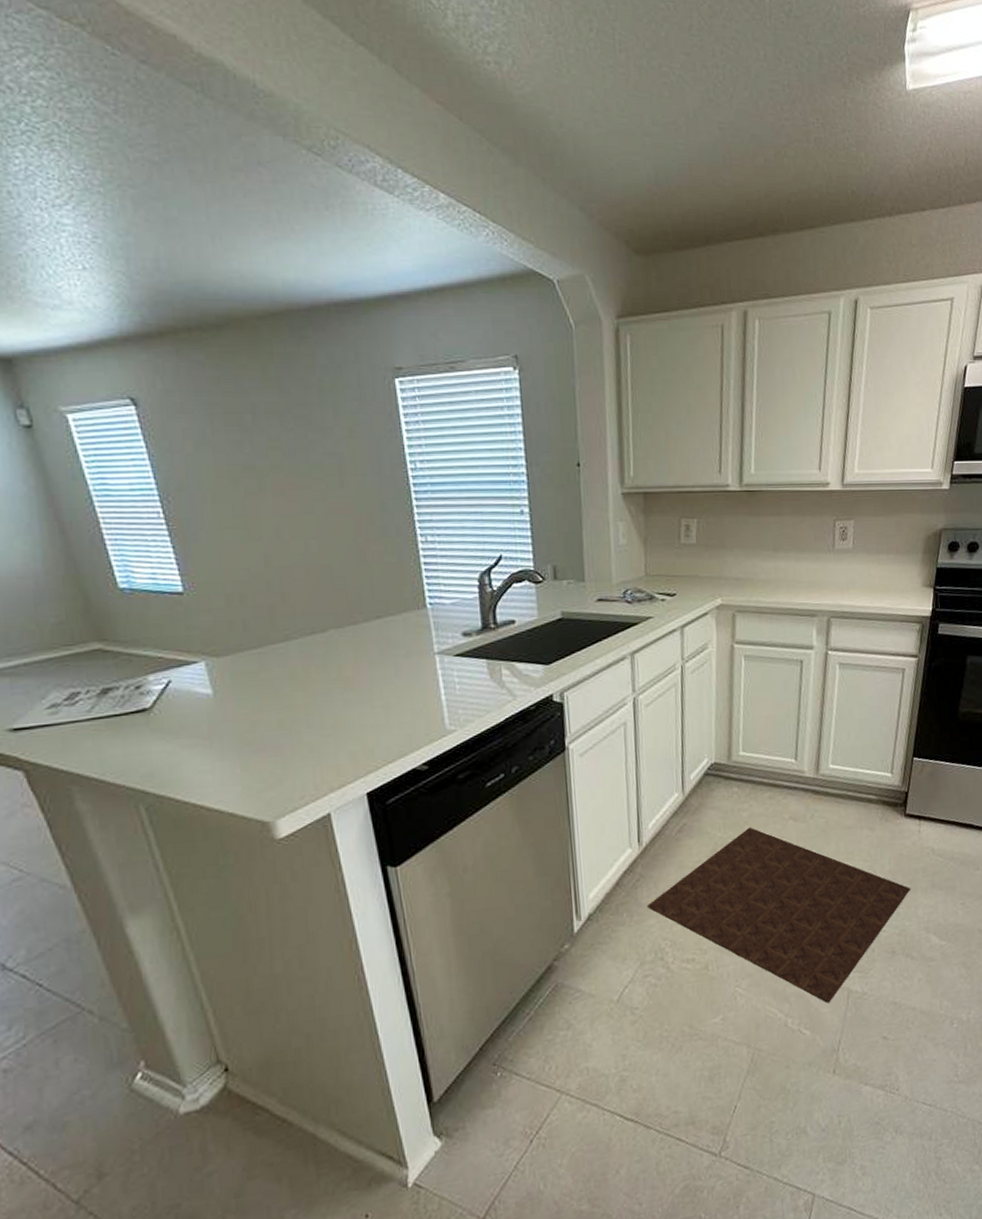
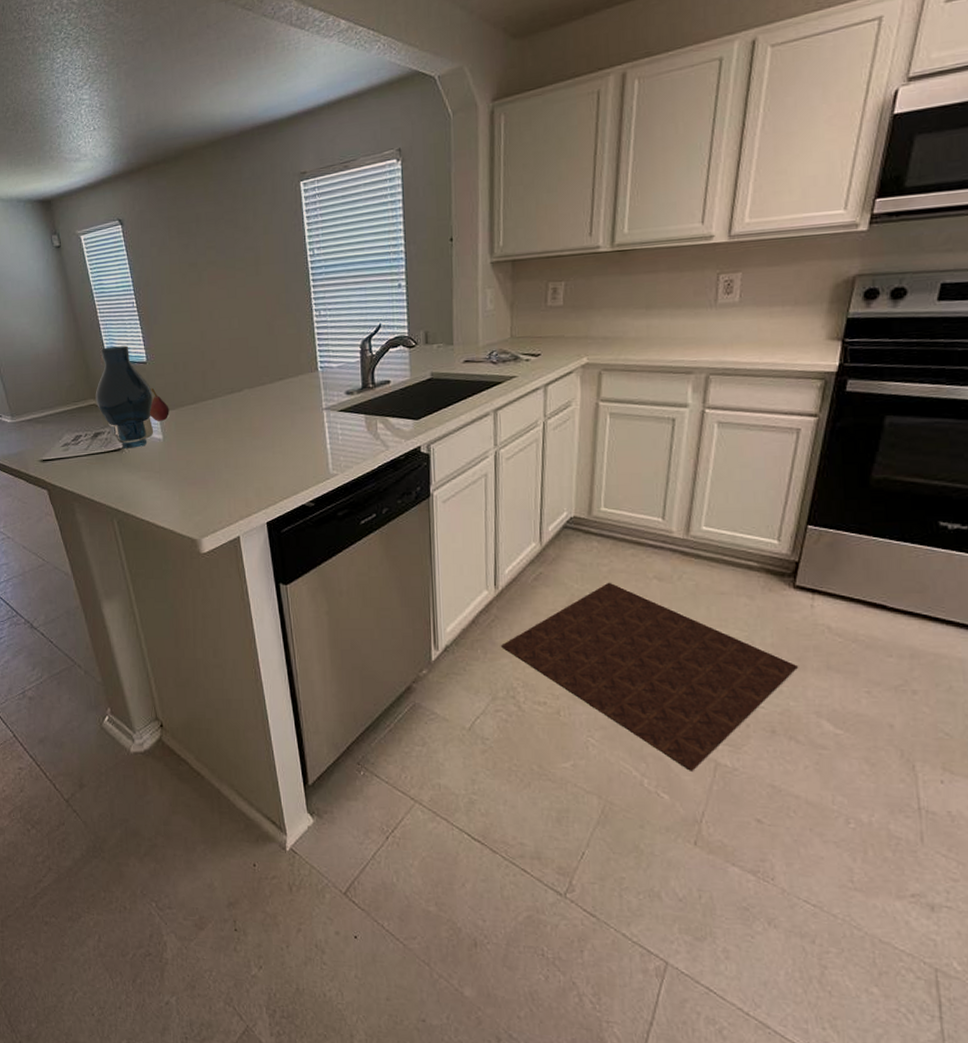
vase: none [101,570,199,709] -> present [95,345,154,449]
fruit: none [190,626,222,671] -> present [150,387,169,421]

